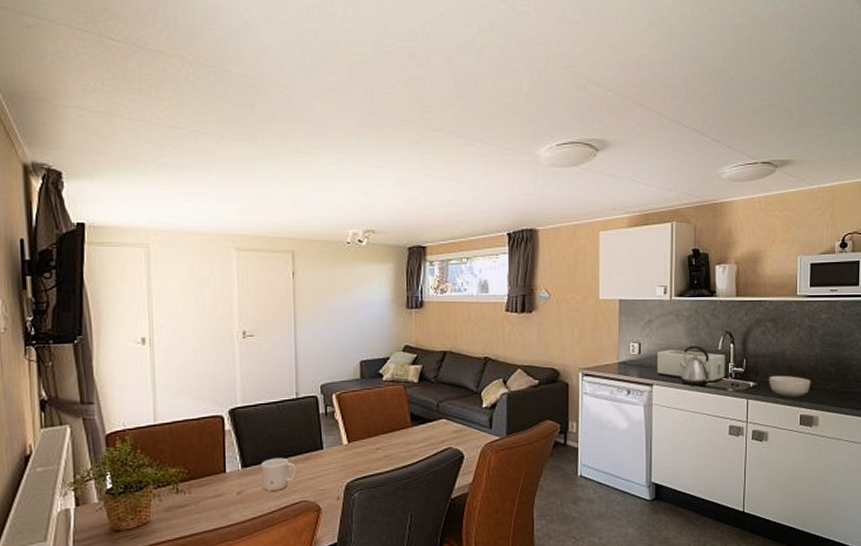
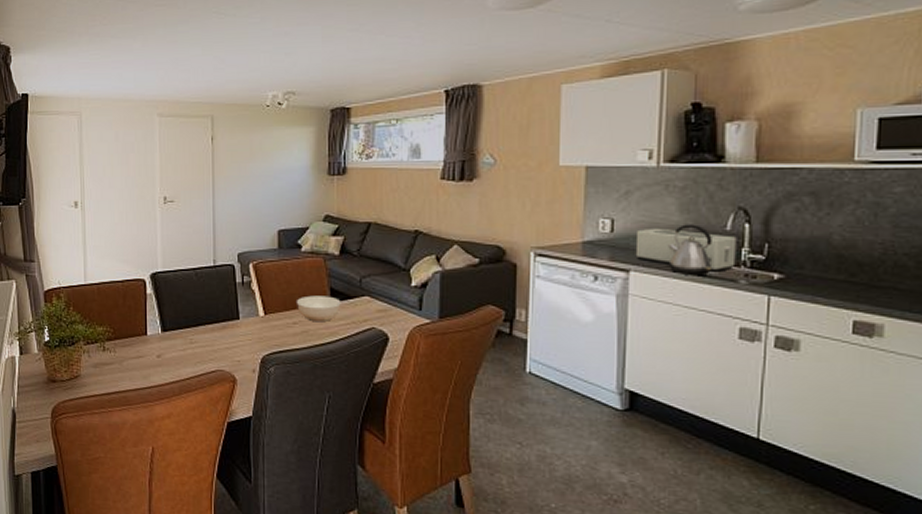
mug: present [260,457,298,491] -> none [179,324,214,357]
bowl: none [378,421,421,447] -> present [296,295,341,323]
bowl: present [768,375,811,398] -> none [802,266,873,298]

